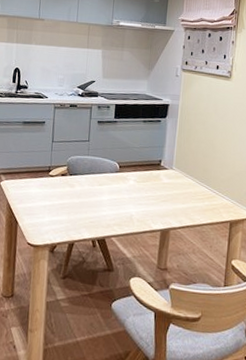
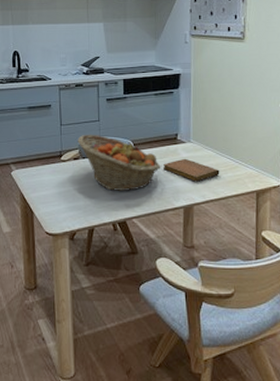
fruit basket: none [66,152,143,210] -> present [77,134,161,191]
notebook: none [145,184,198,208] -> present [164,158,220,182]

